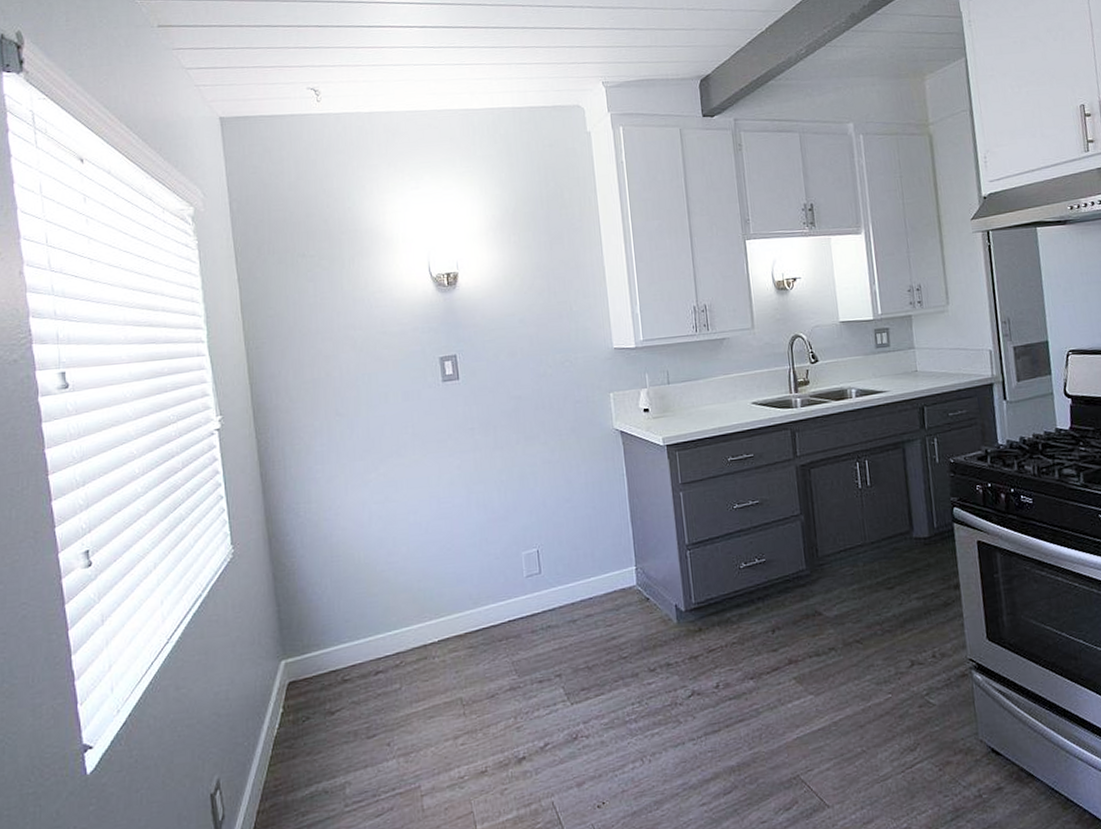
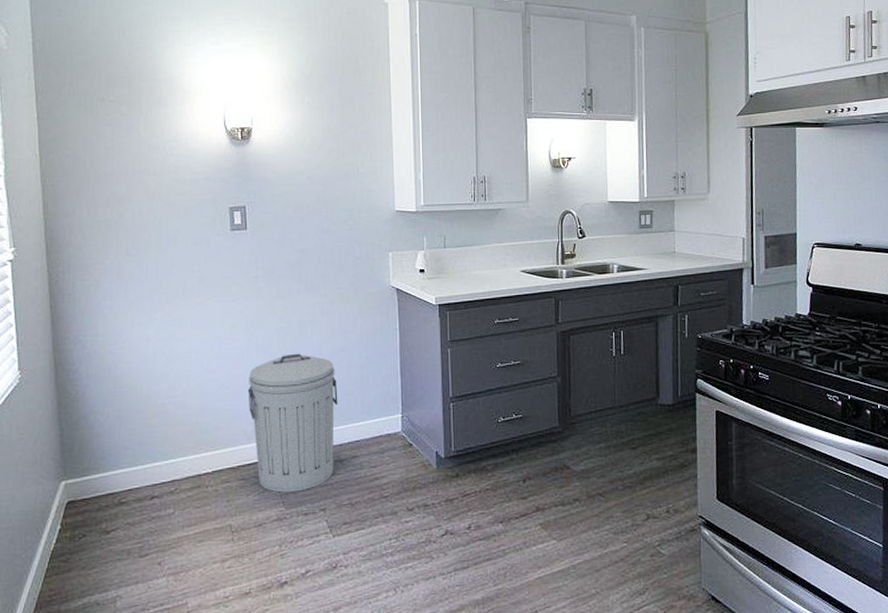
trash can: none [470,507,568,660] -> present [247,353,338,493]

